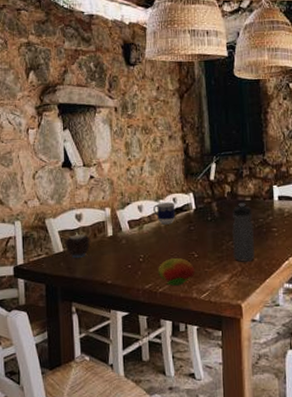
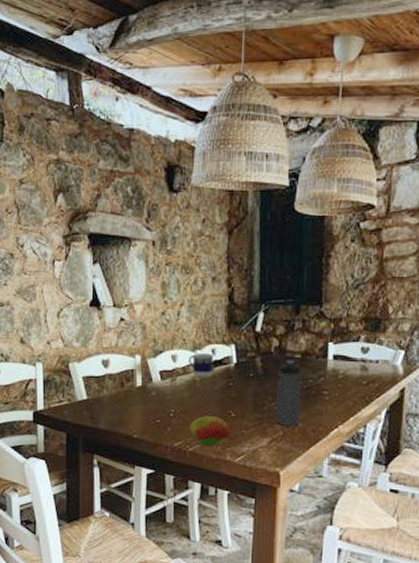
candle: present [64,232,91,258] -> none [89,379,118,407]

